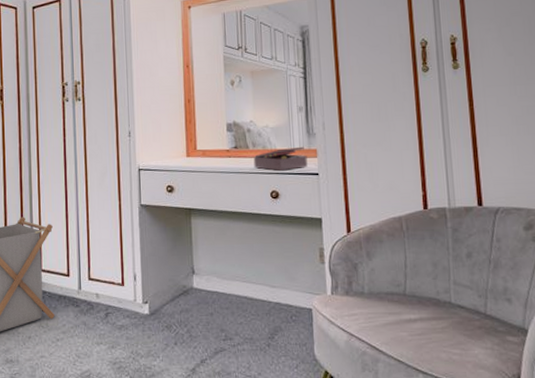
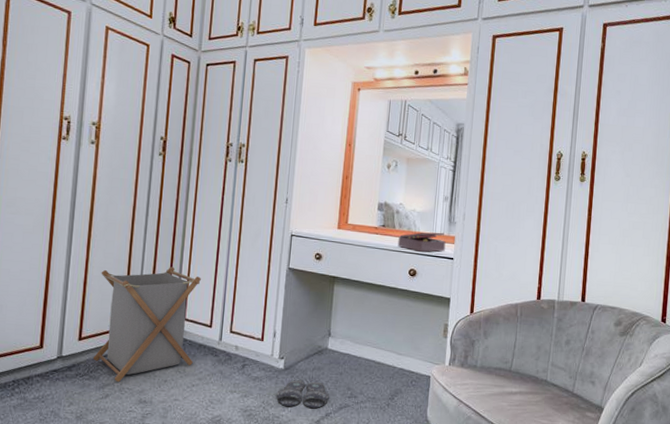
slippers: none [145,325,202,356] -> present [277,380,329,409]

